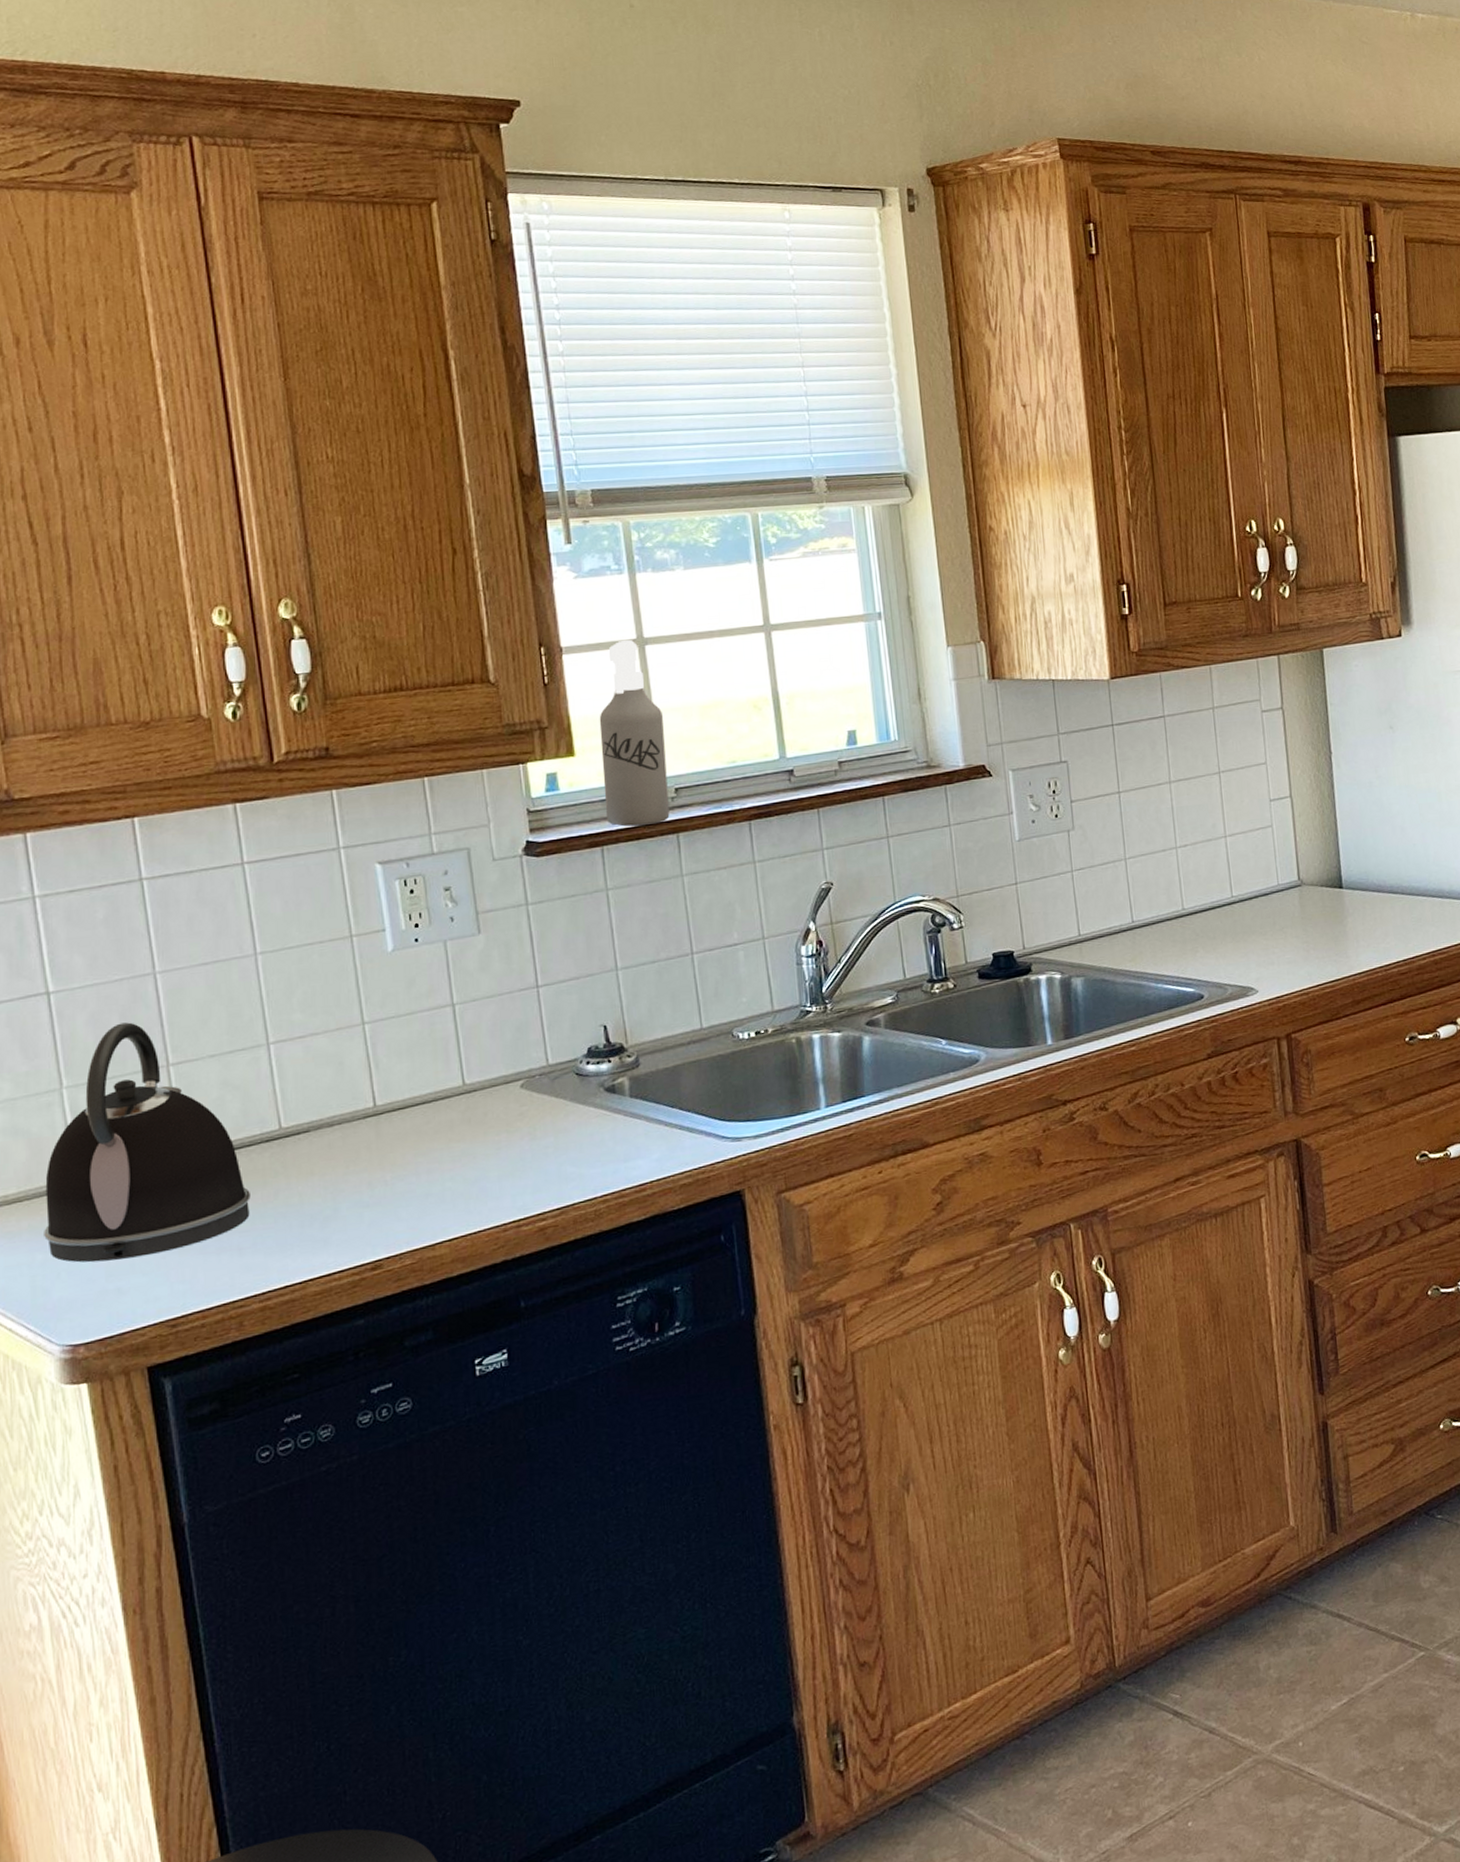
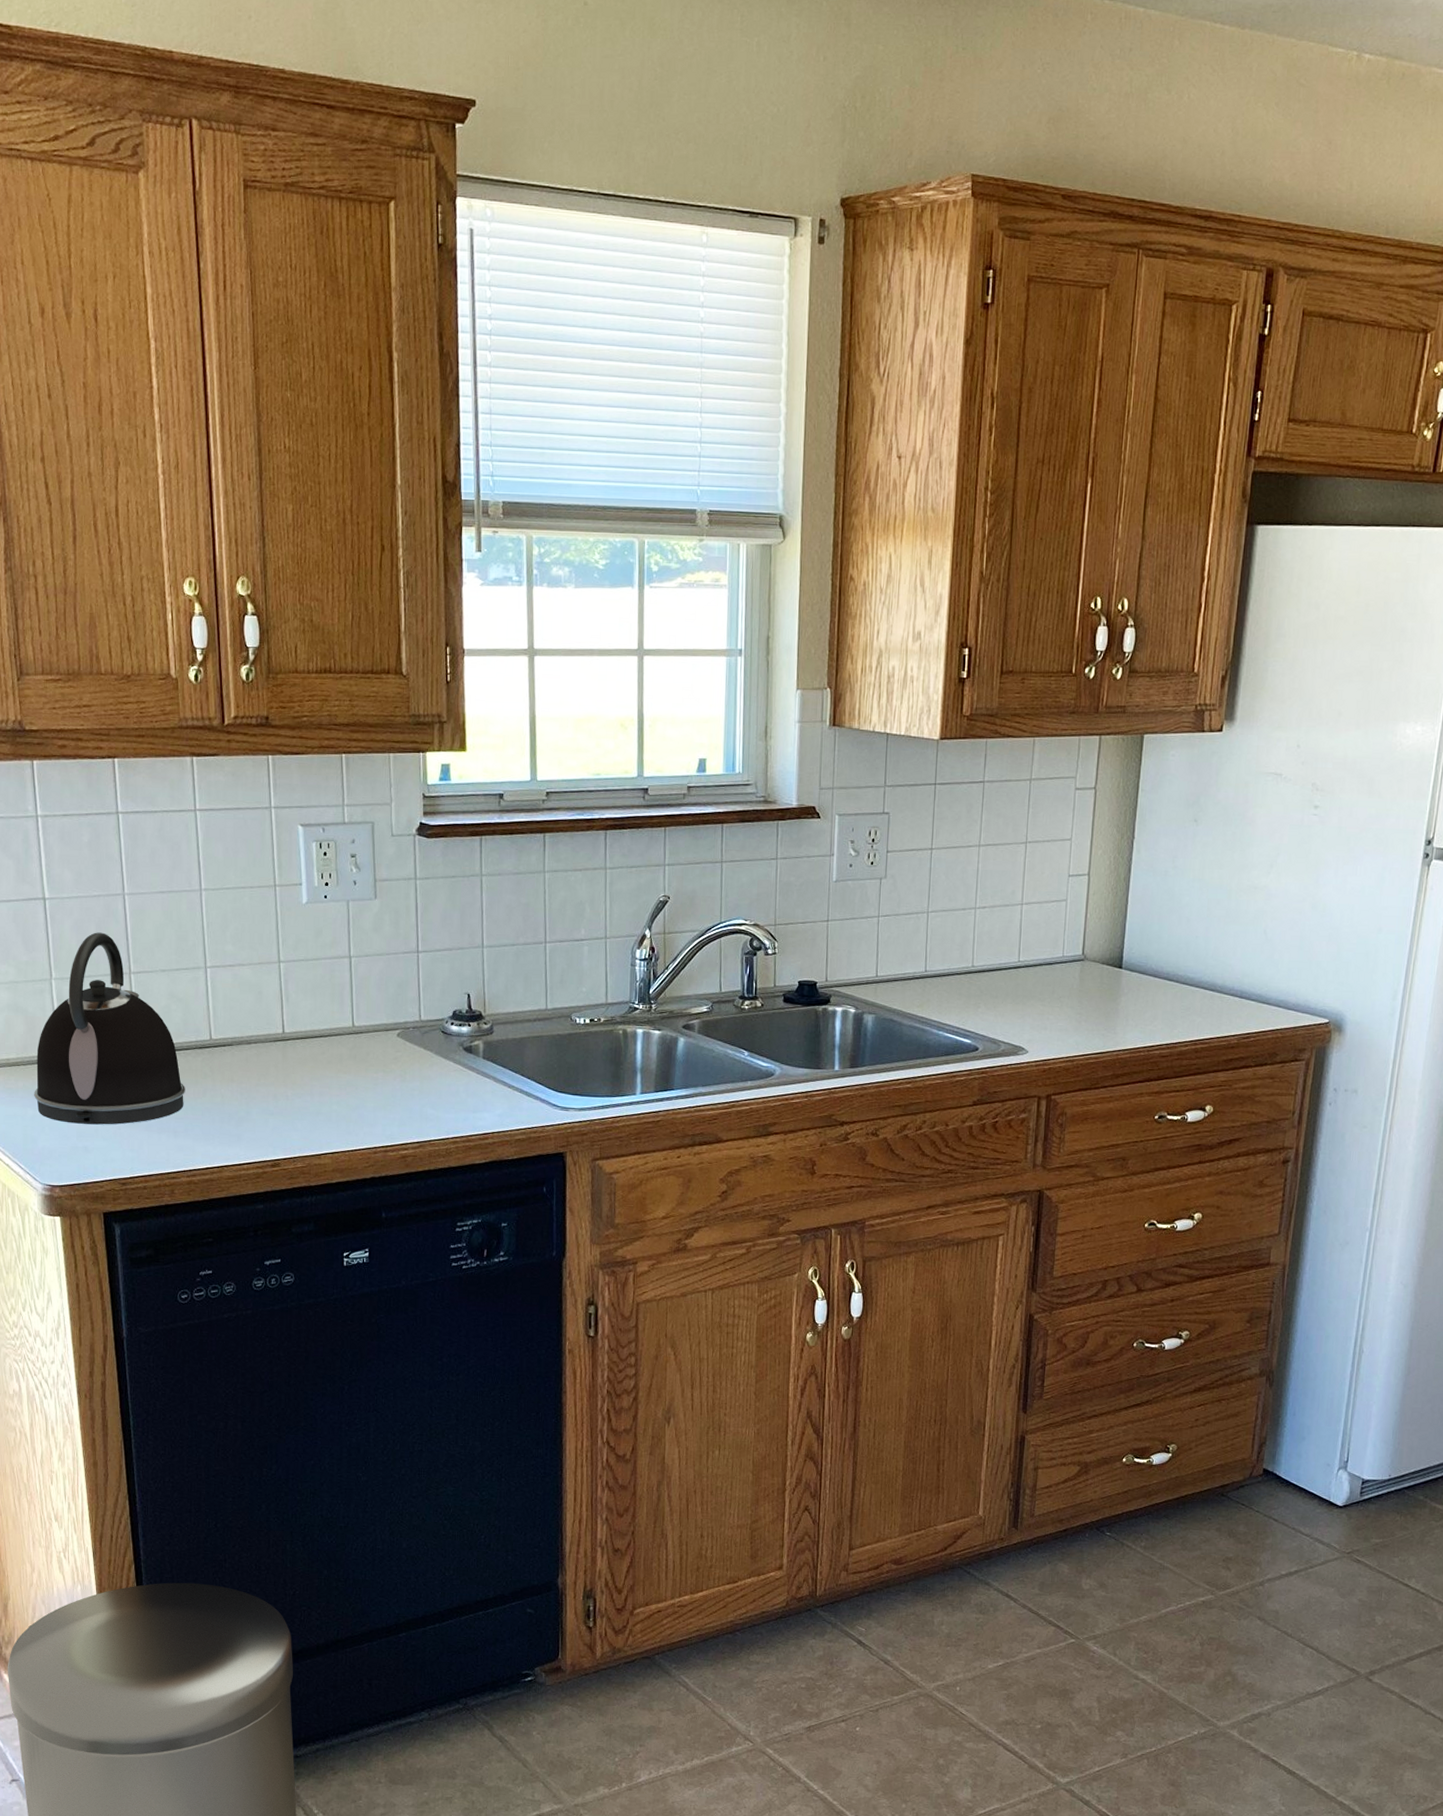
spray bottle: present [599,639,670,827] -> none [486,648,543,823]

